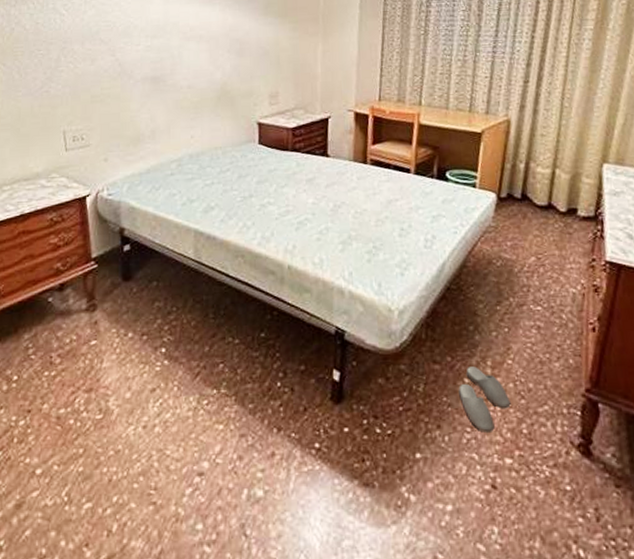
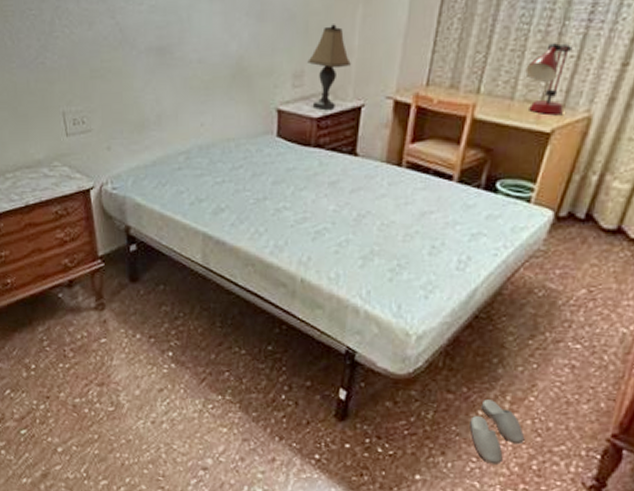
lamp: none [281,57,316,122] -> present [307,24,351,111]
desk lamp: none [453,68,488,119] -> present [525,43,573,114]

